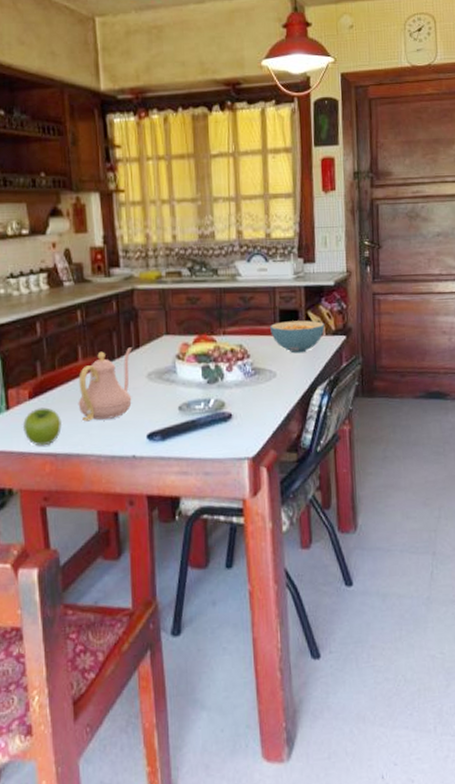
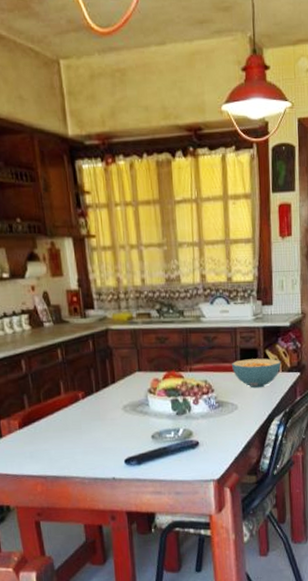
fruit: present [22,407,62,446] -> none [14,436,49,470]
teapot: present [78,347,133,422] -> none [62,382,110,448]

